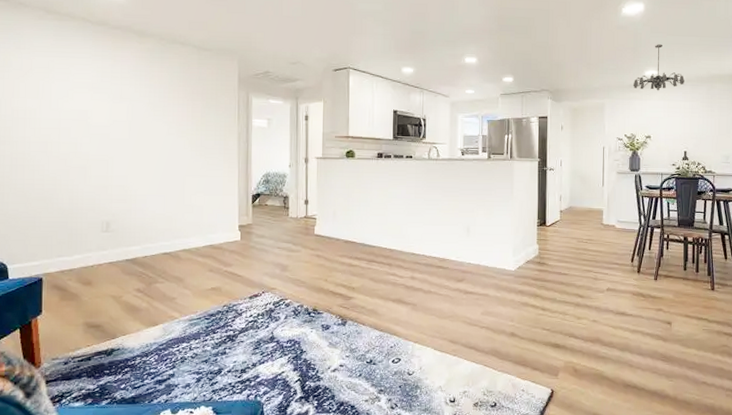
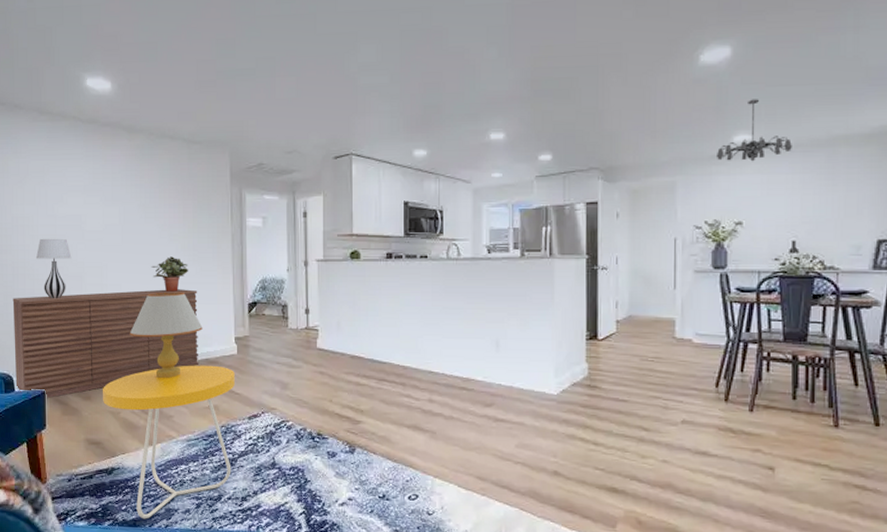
sideboard: none [9,181,204,286] -> present [12,289,199,399]
table lamp: none [37,131,76,190] -> present [35,238,72,299]
side table: none [104,250,238,396] -> present [103,365,235,519]
table lamp: none [134,183,208,264] -> present [129,292,203,379]
potted plant: none [158,151,195,184] -> present [151,256,188,292]

